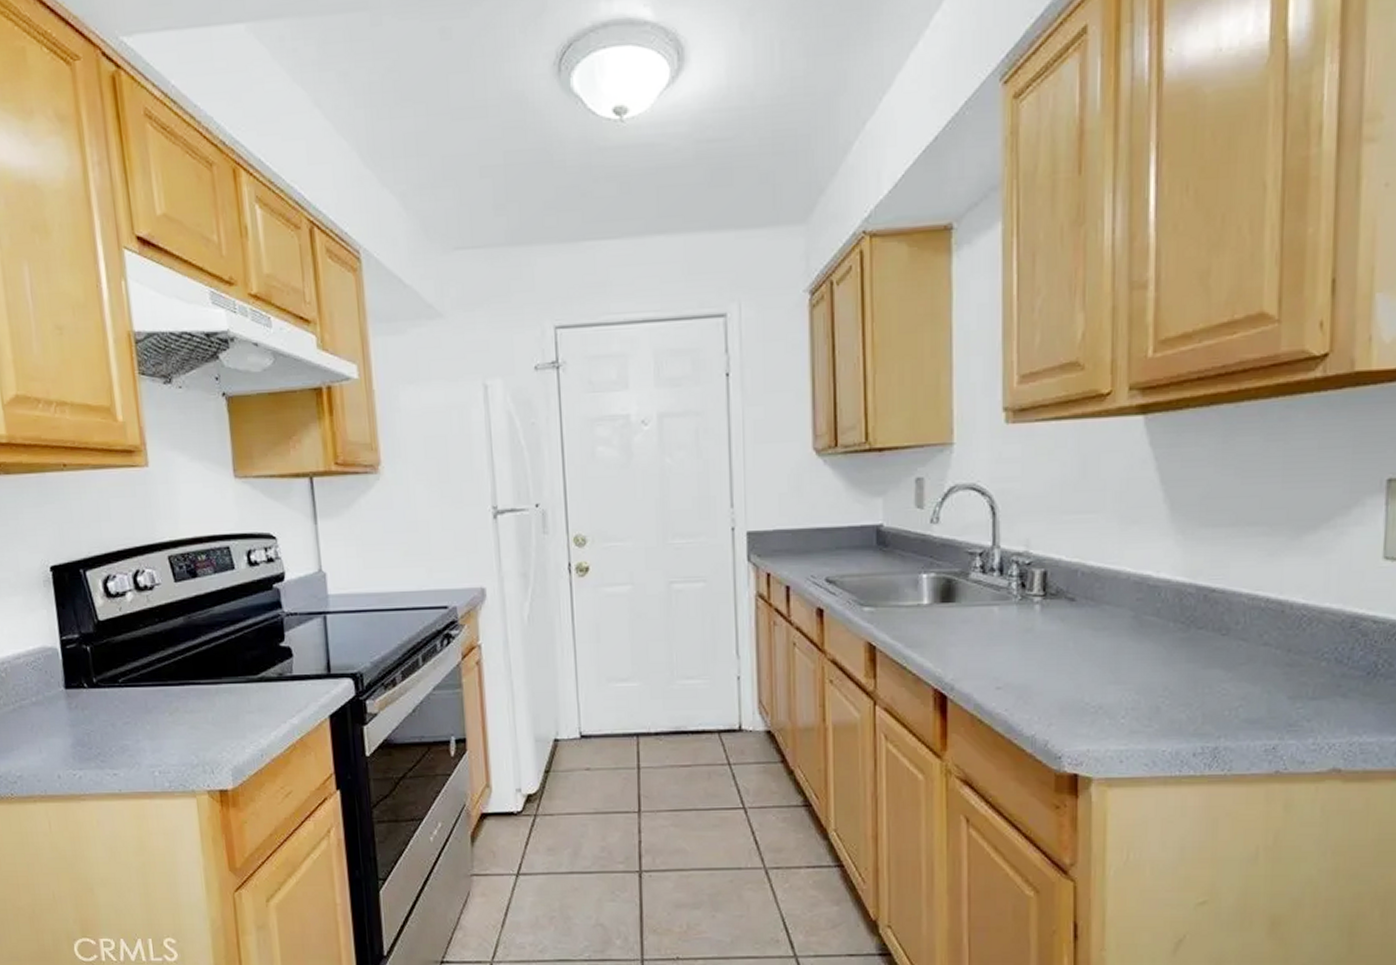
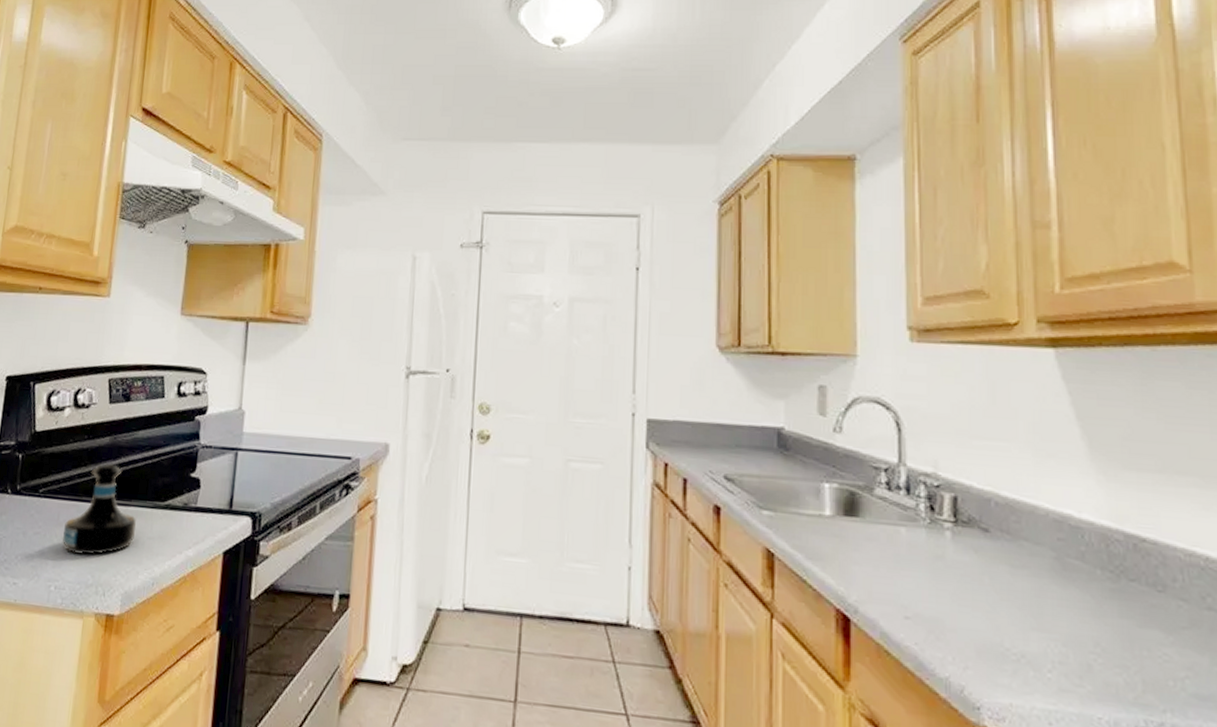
tequila bottle: none [154,644,233,739] -> present [63,463,137,555]

